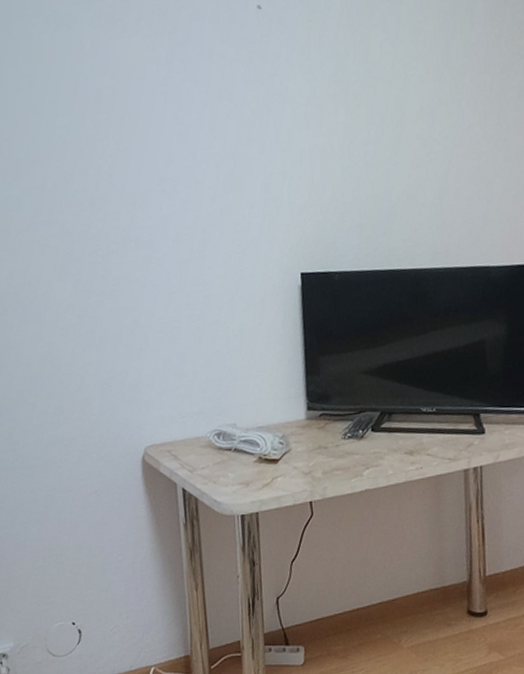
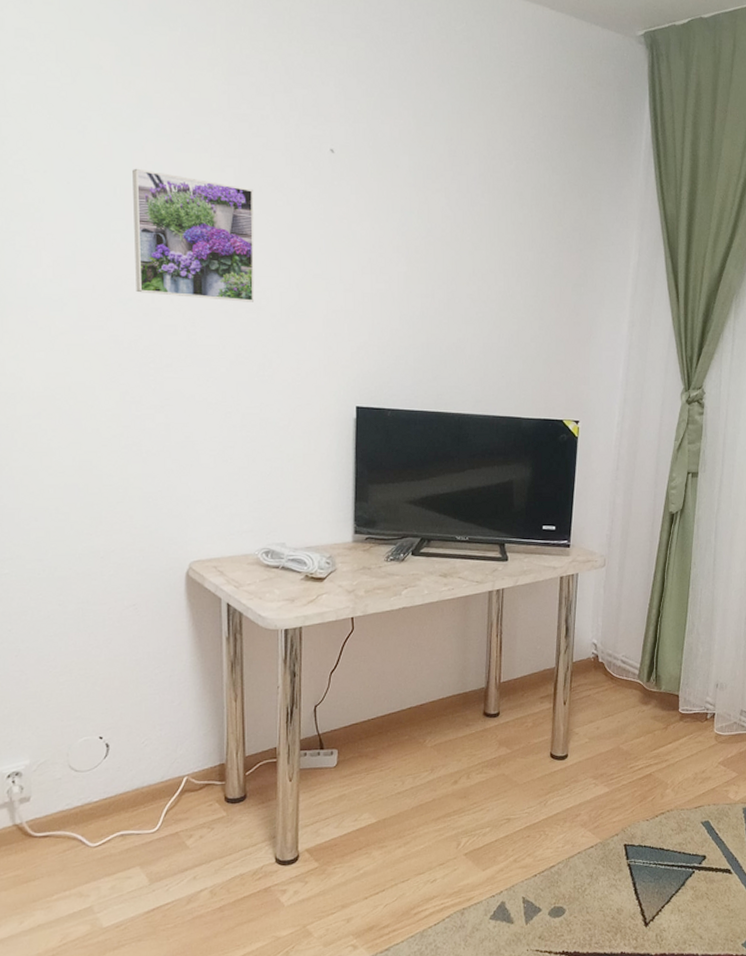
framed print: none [72,62,192,184] -> present [132,168,255,302]

